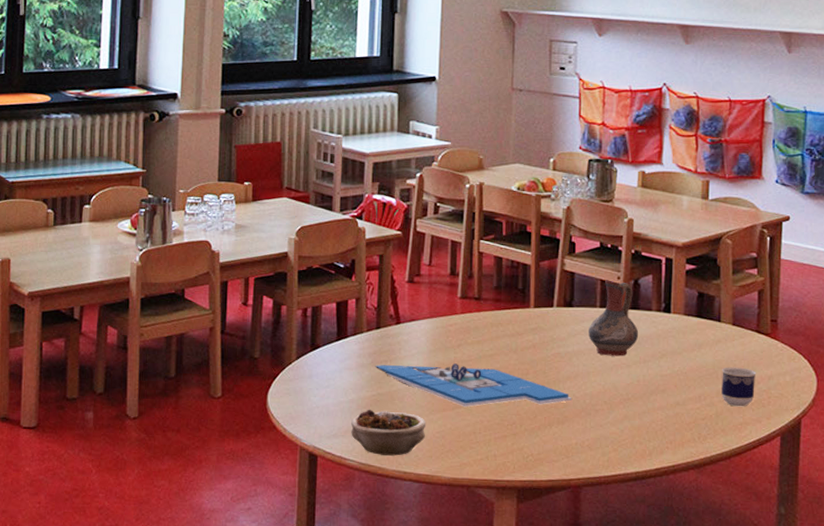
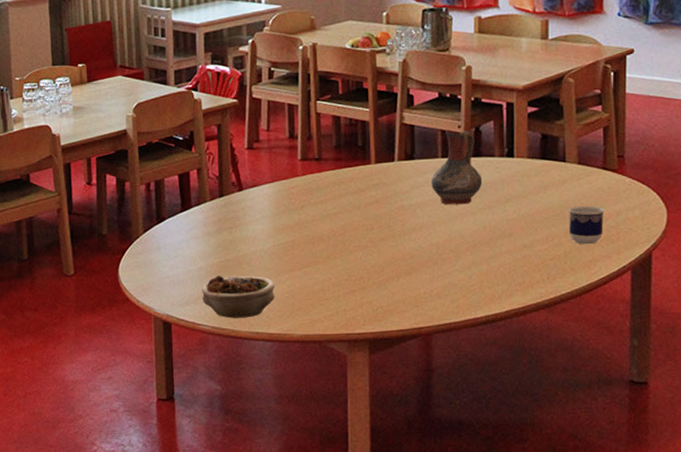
board game: present [375,363,572,407] -> none [221,224,418,266]

